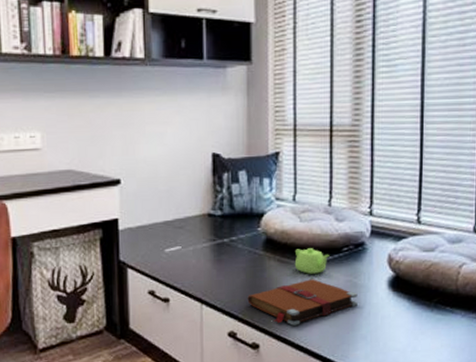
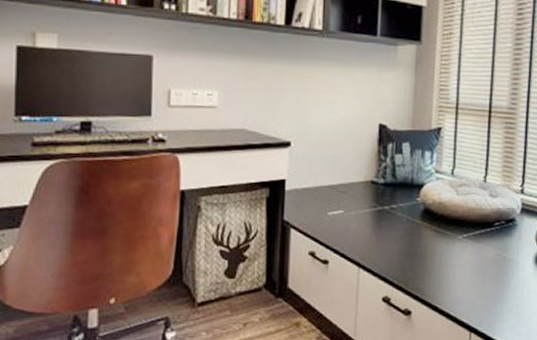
book: present [247,279,358,326] -> none [403,250,506,295]
teapot: present [294,248,330,274] -> none [449,220,482,246]

